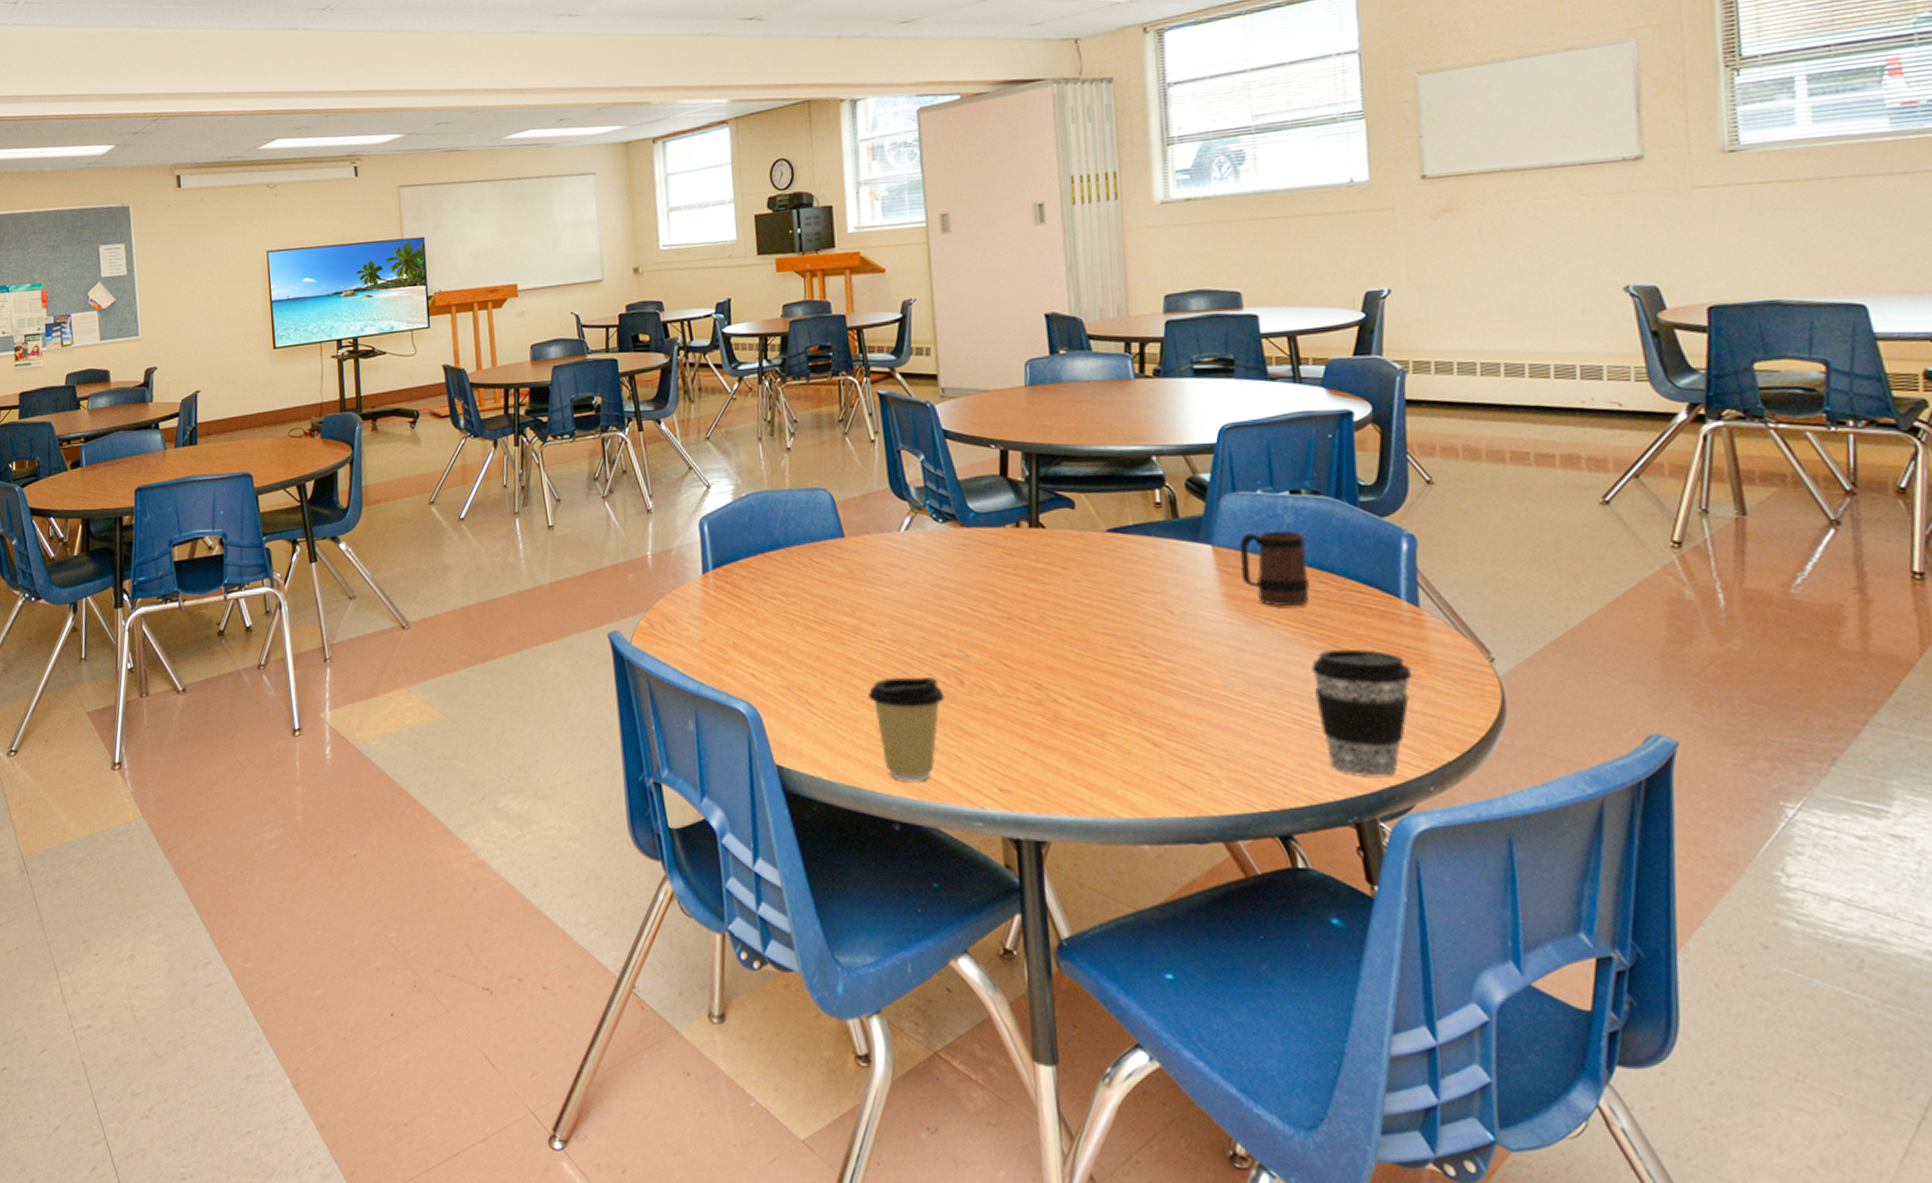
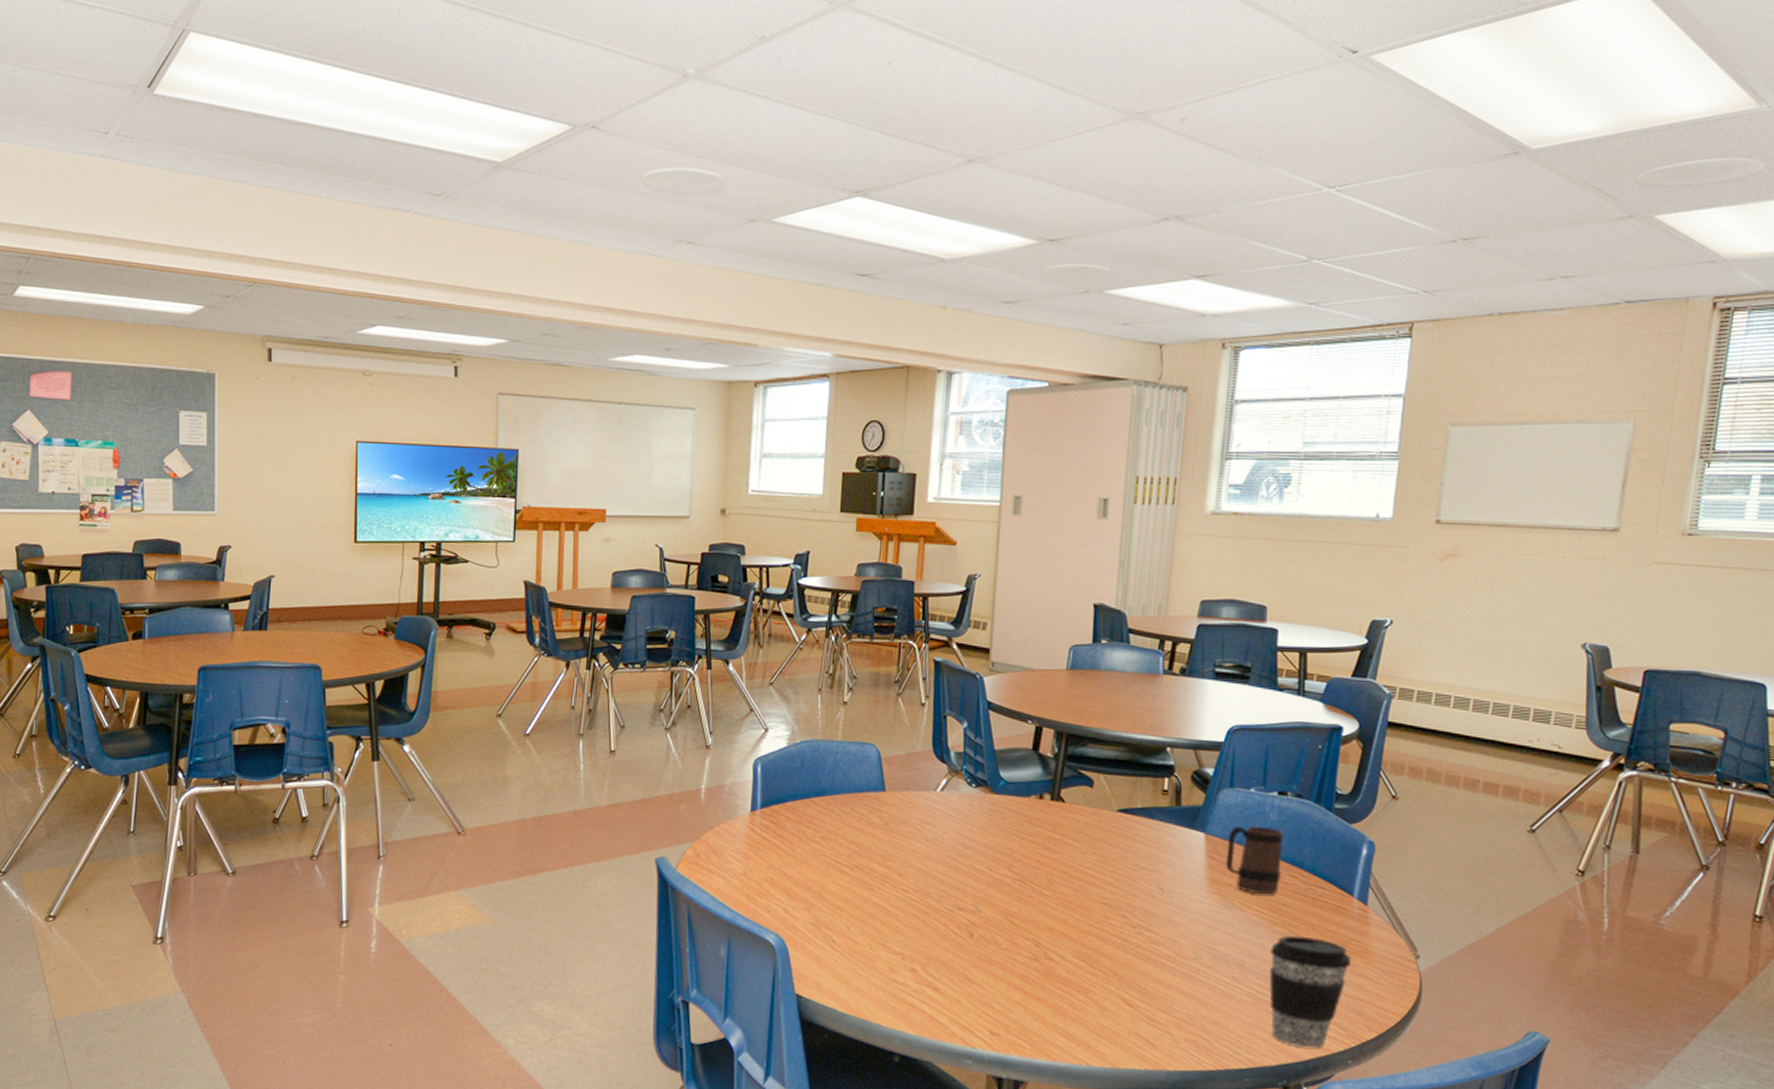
coffee cup: present [867,677,945,782] -> none [886,924,955,1020]

